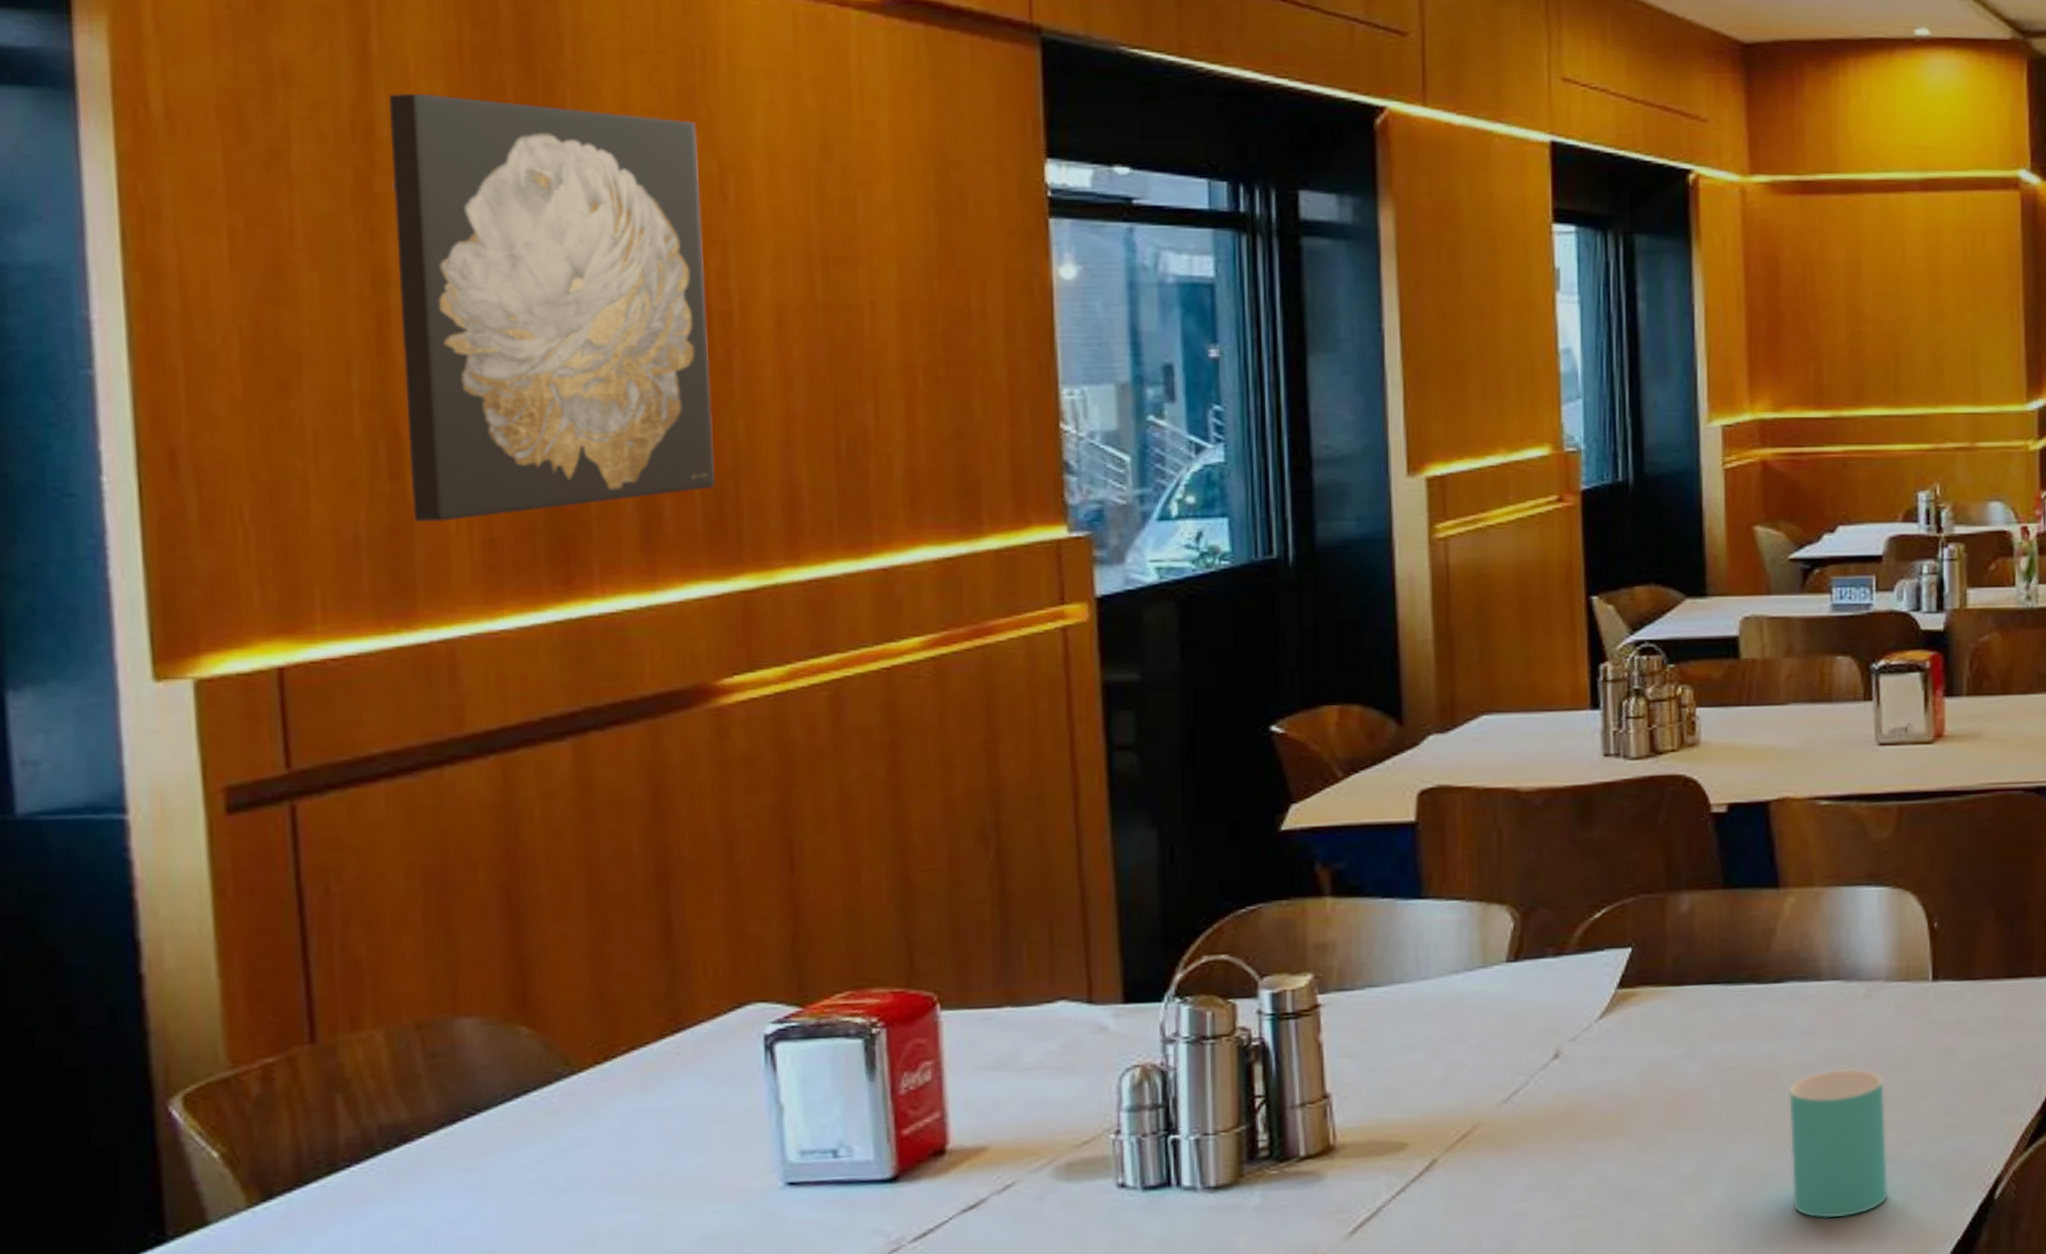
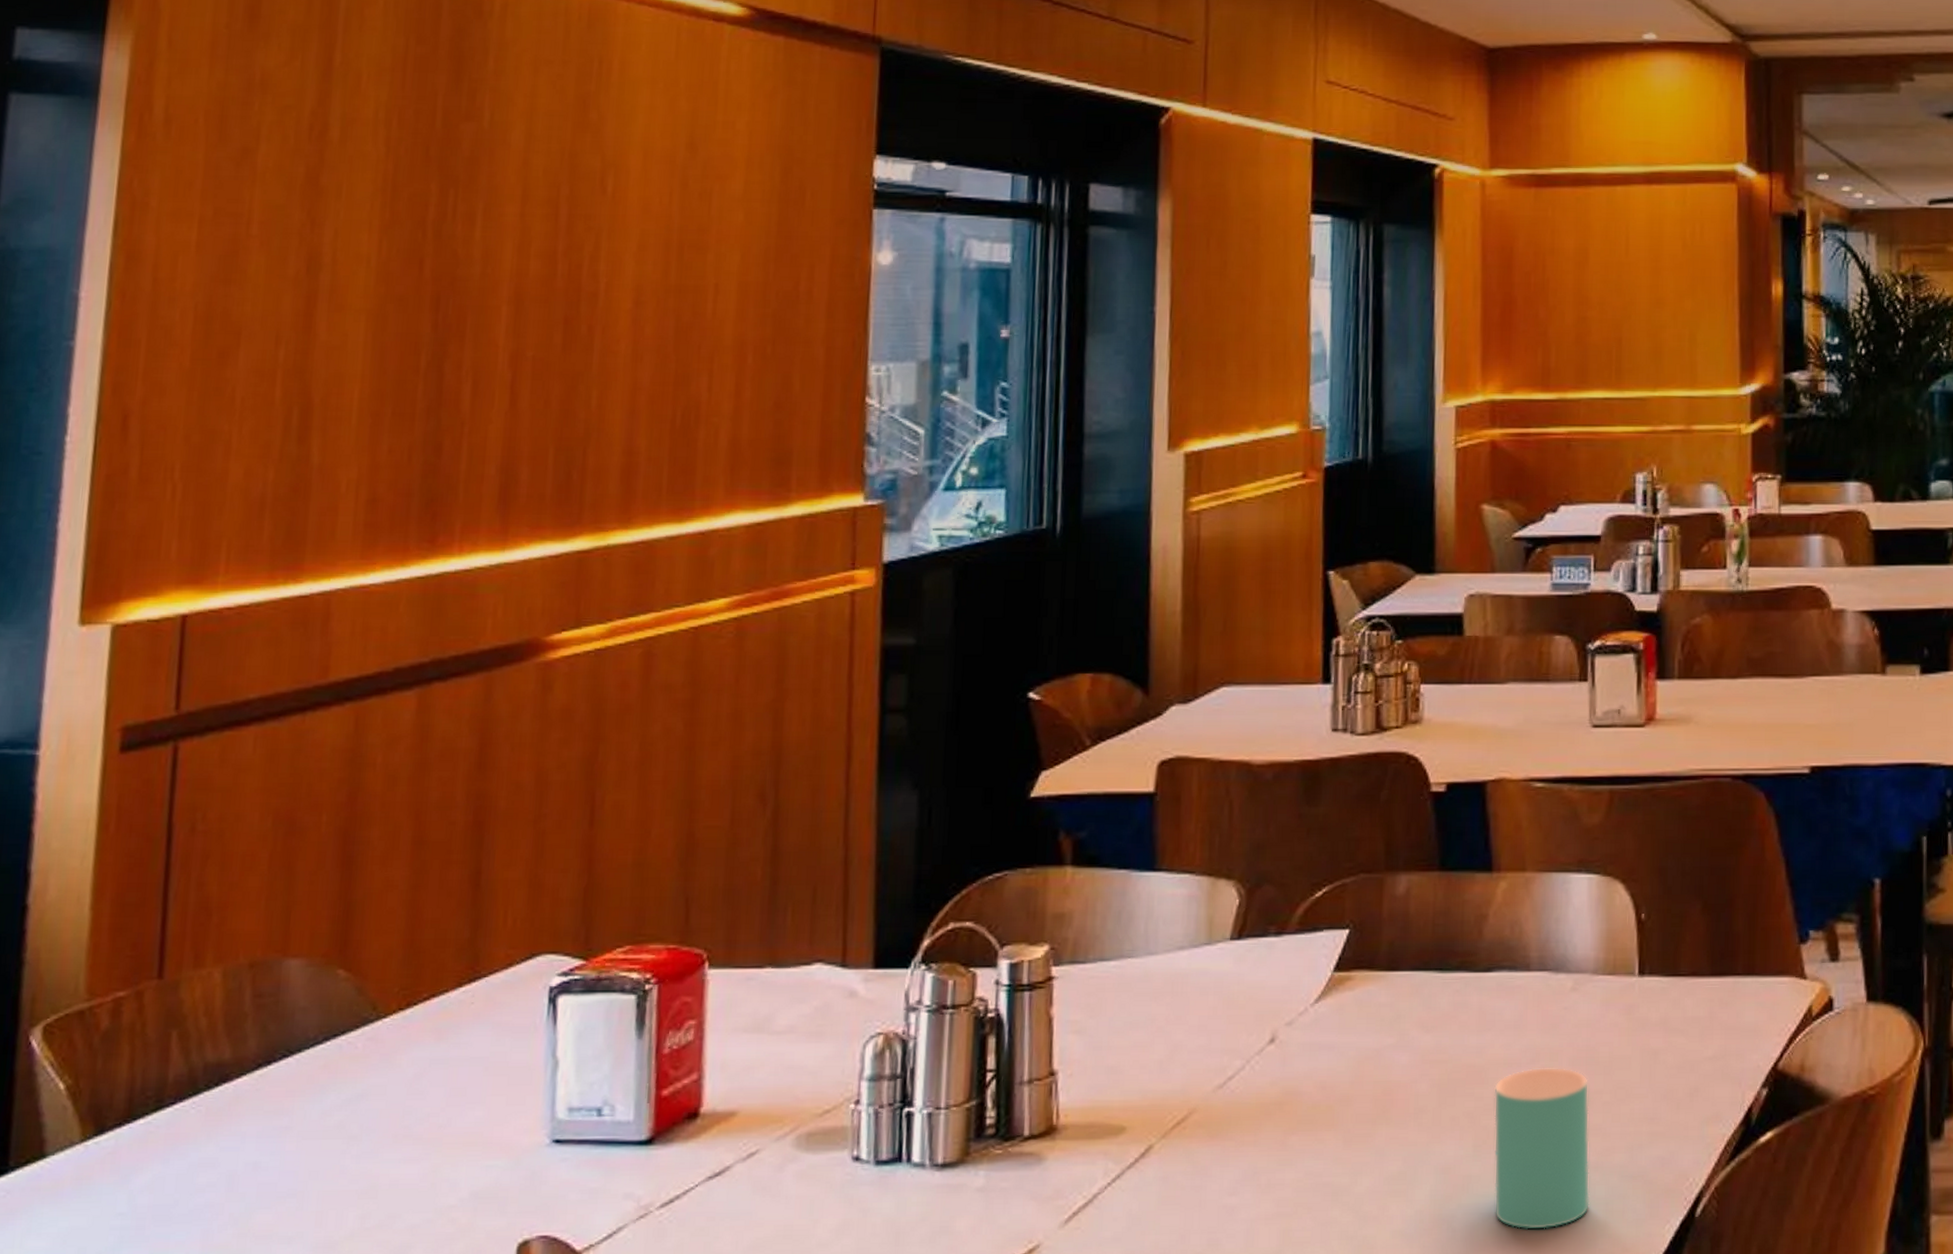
wall art: present [389,93,715,523] -> none [312,99,587,483]

